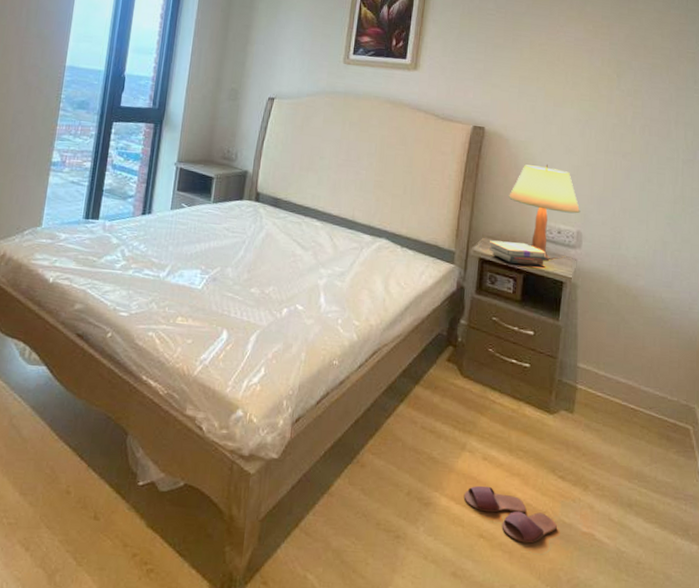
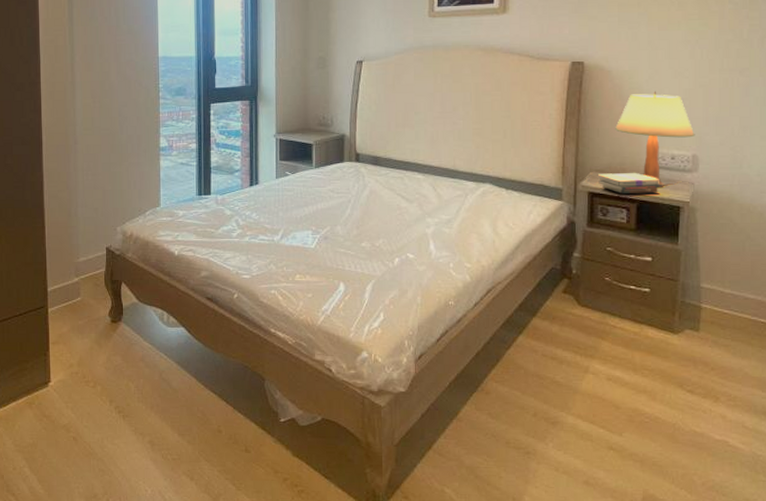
slippers: present [463,485,558,544] -> none [590,403,689,453]

